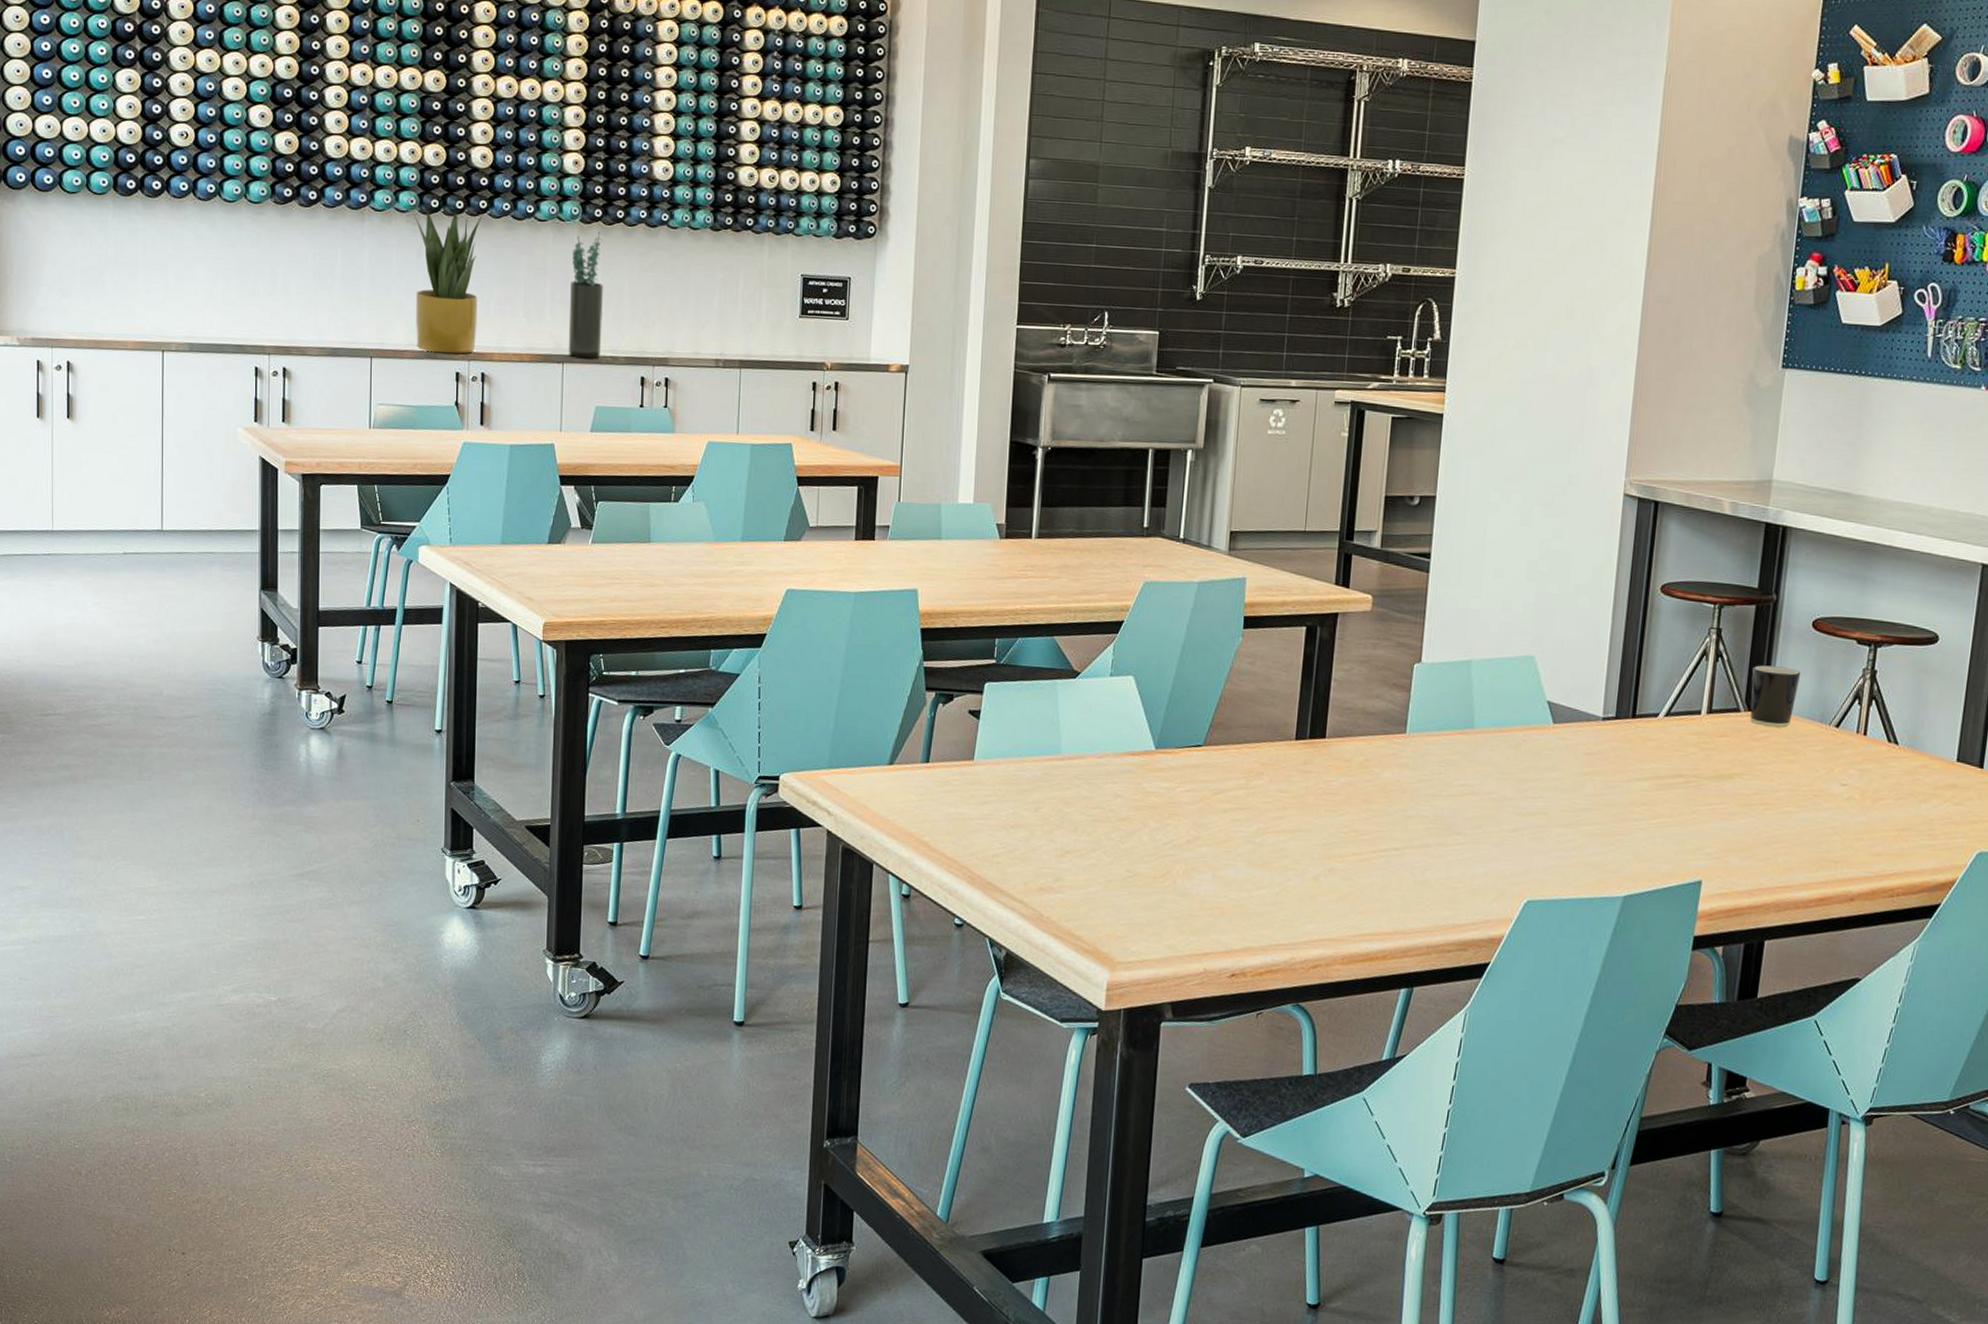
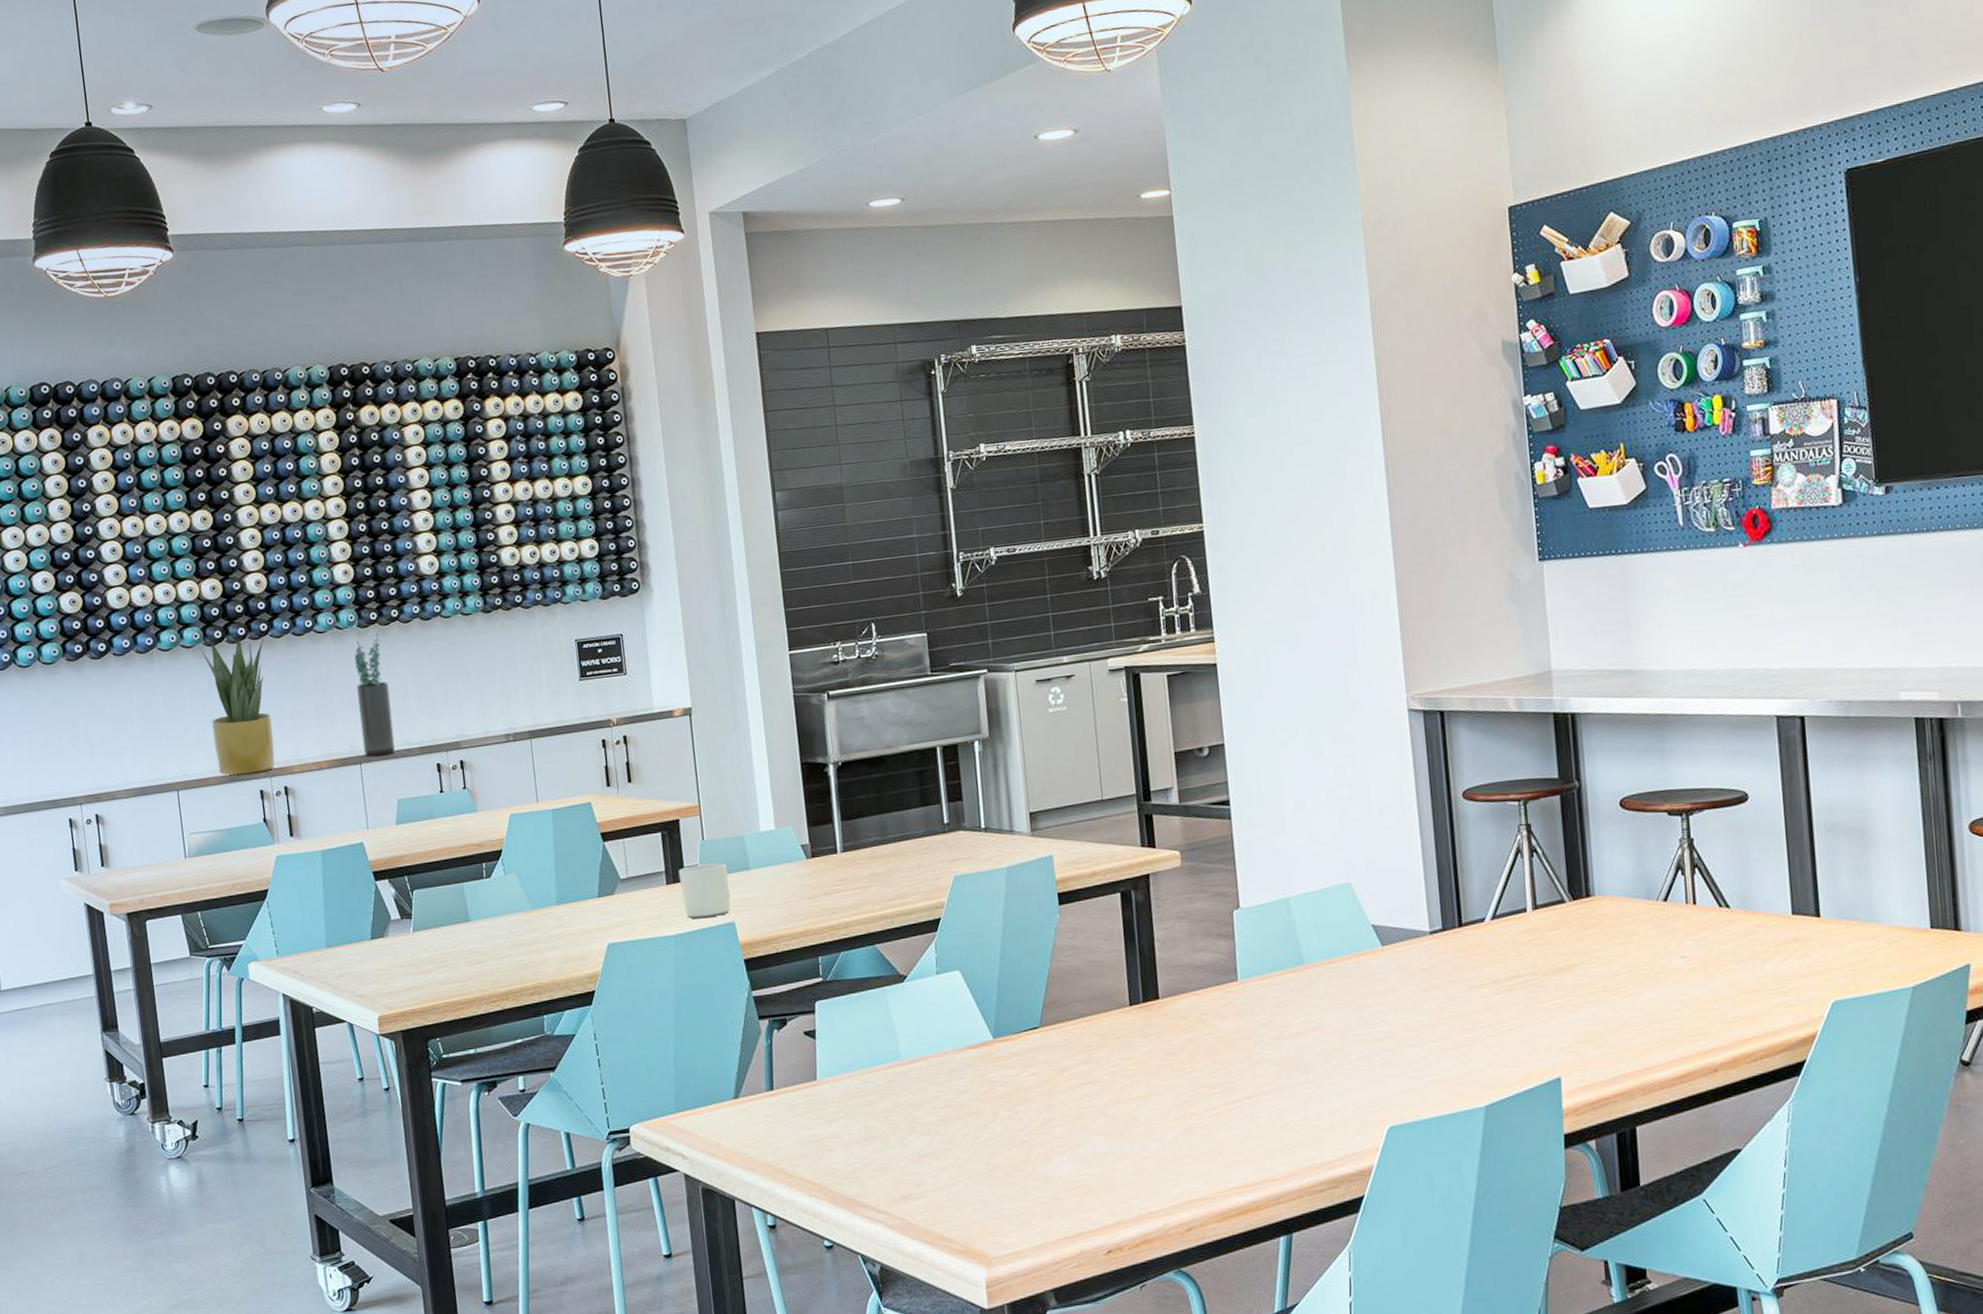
mug: none [868,525,920,581] -> present [678,862,731,918]
mug: present [1750,665,1801,728] -> none [1569,850,1619,913]

